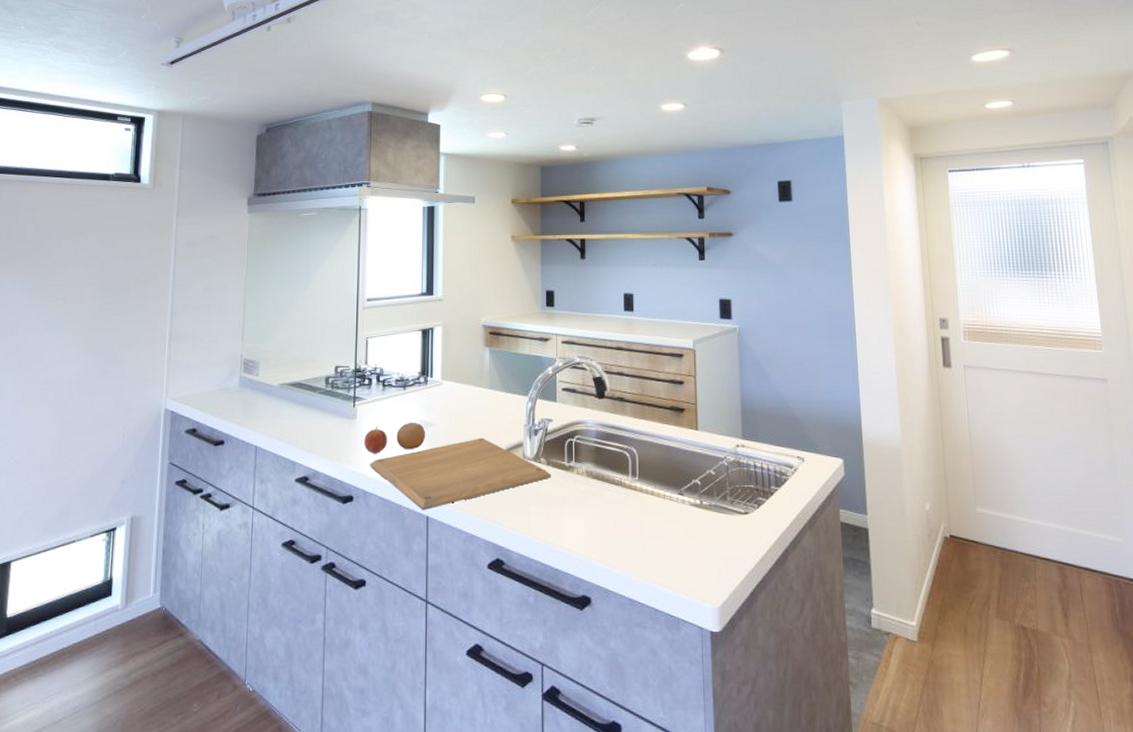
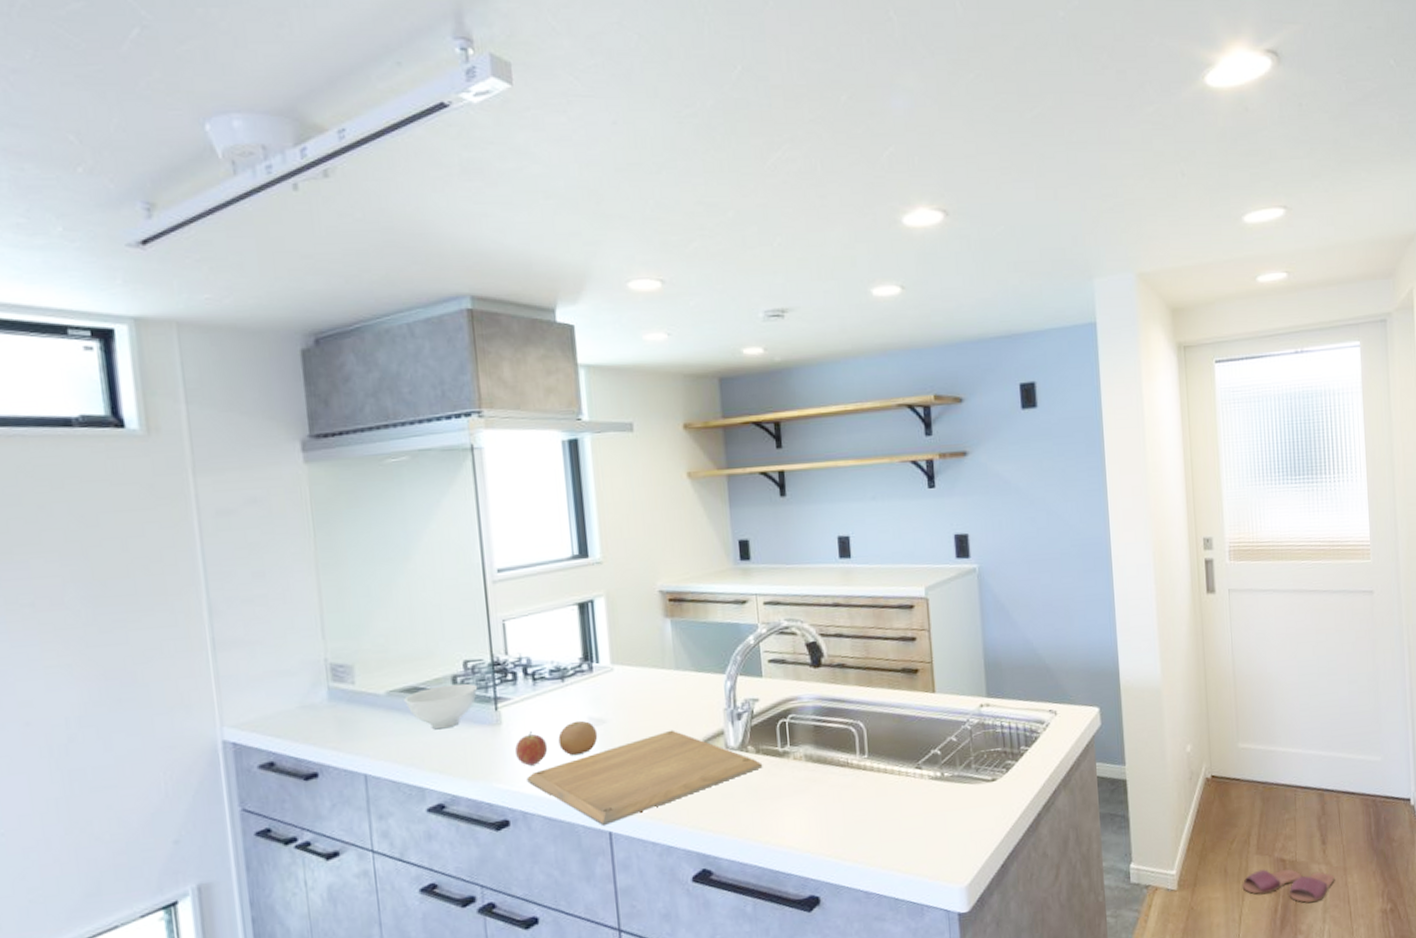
bowl: none [290,383,343,417] -> present [404,683,478,730]
slippers: none [982,634,1079,676] -> present [1242,869,1335,904]

